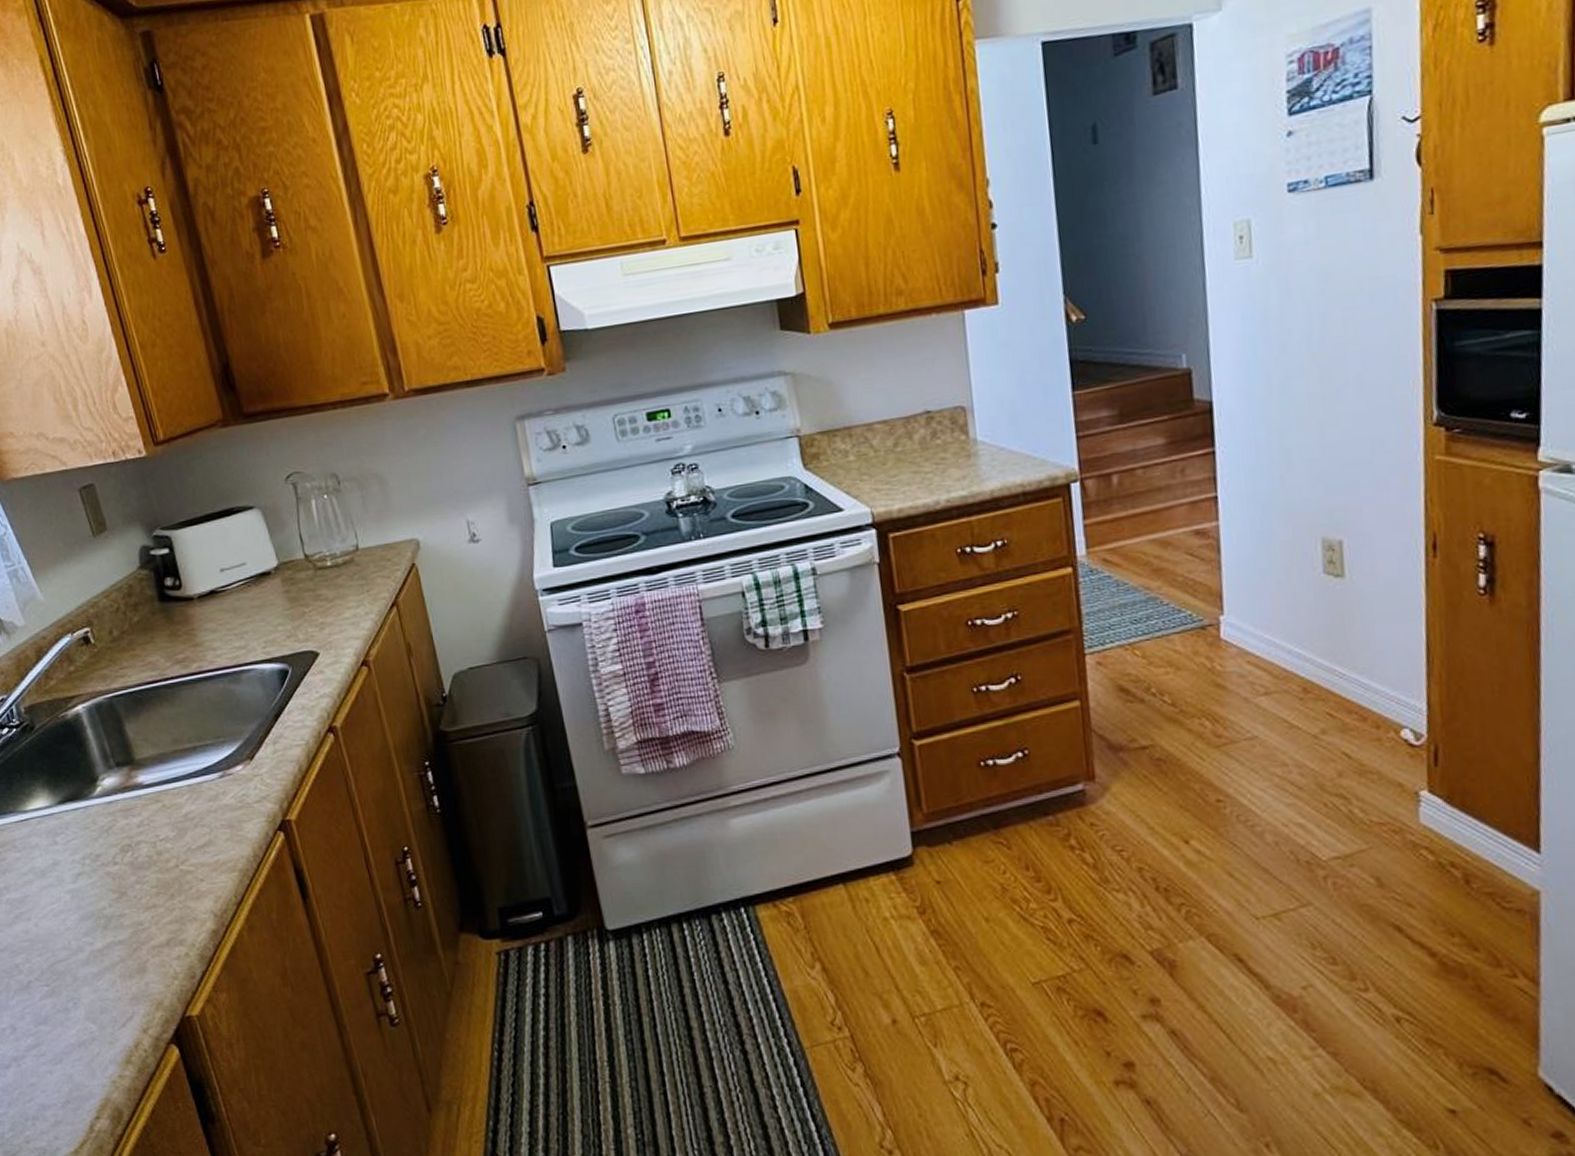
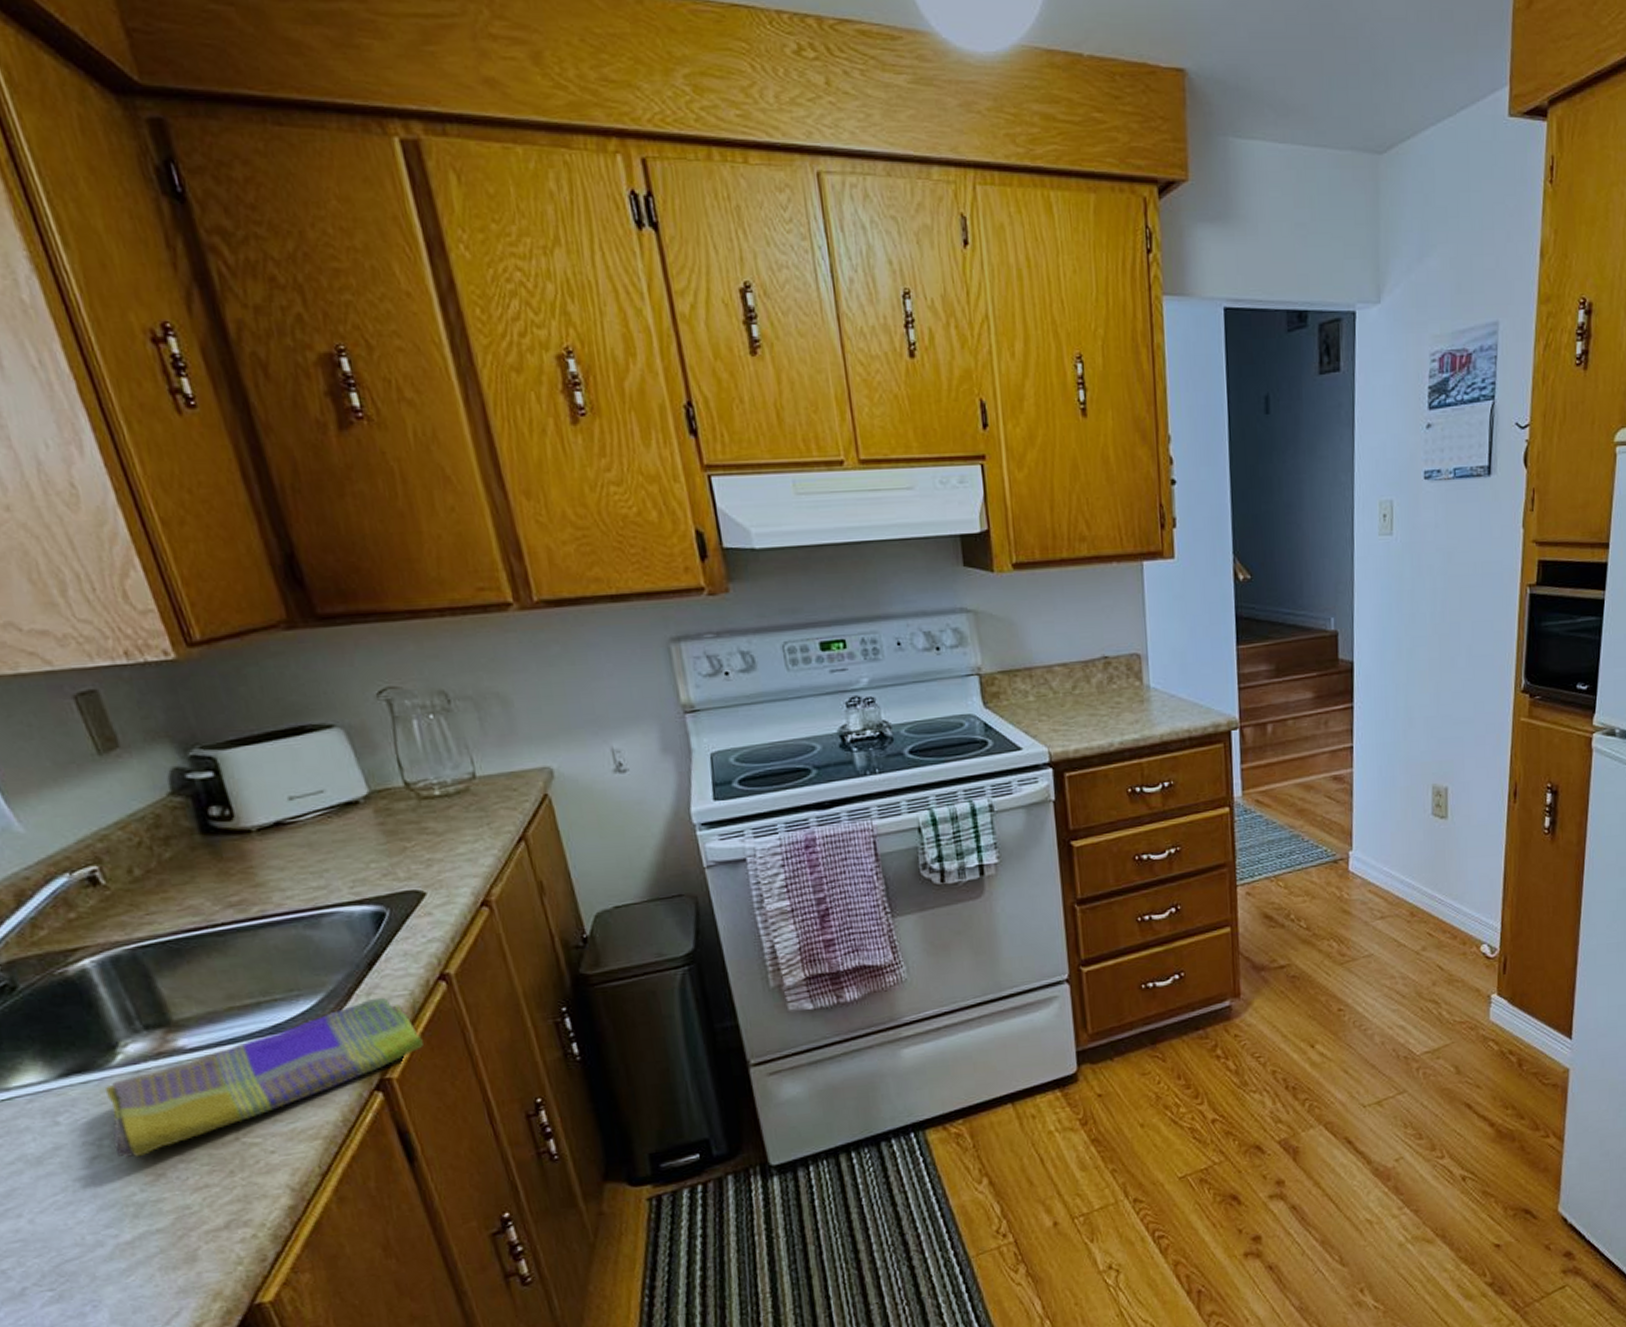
dish towel: none [88,746,315,877] -> present [104,997,423,1159]

